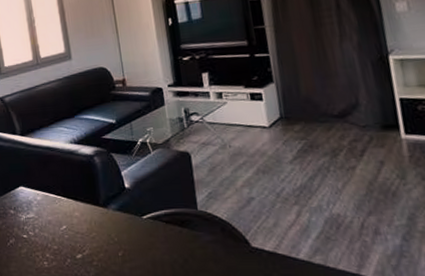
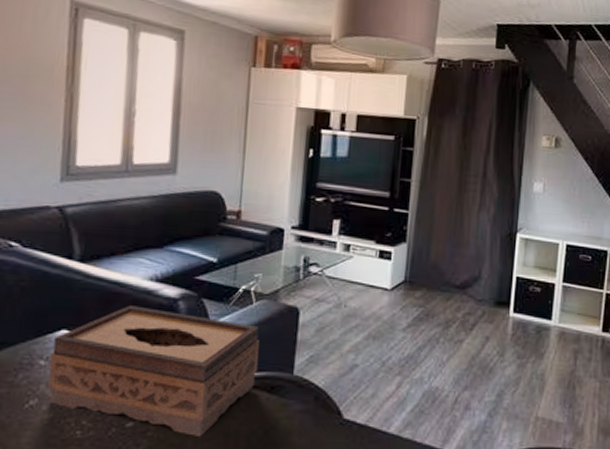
tissue box: none [16,164,167,265] -> present [48,305,259,436]

